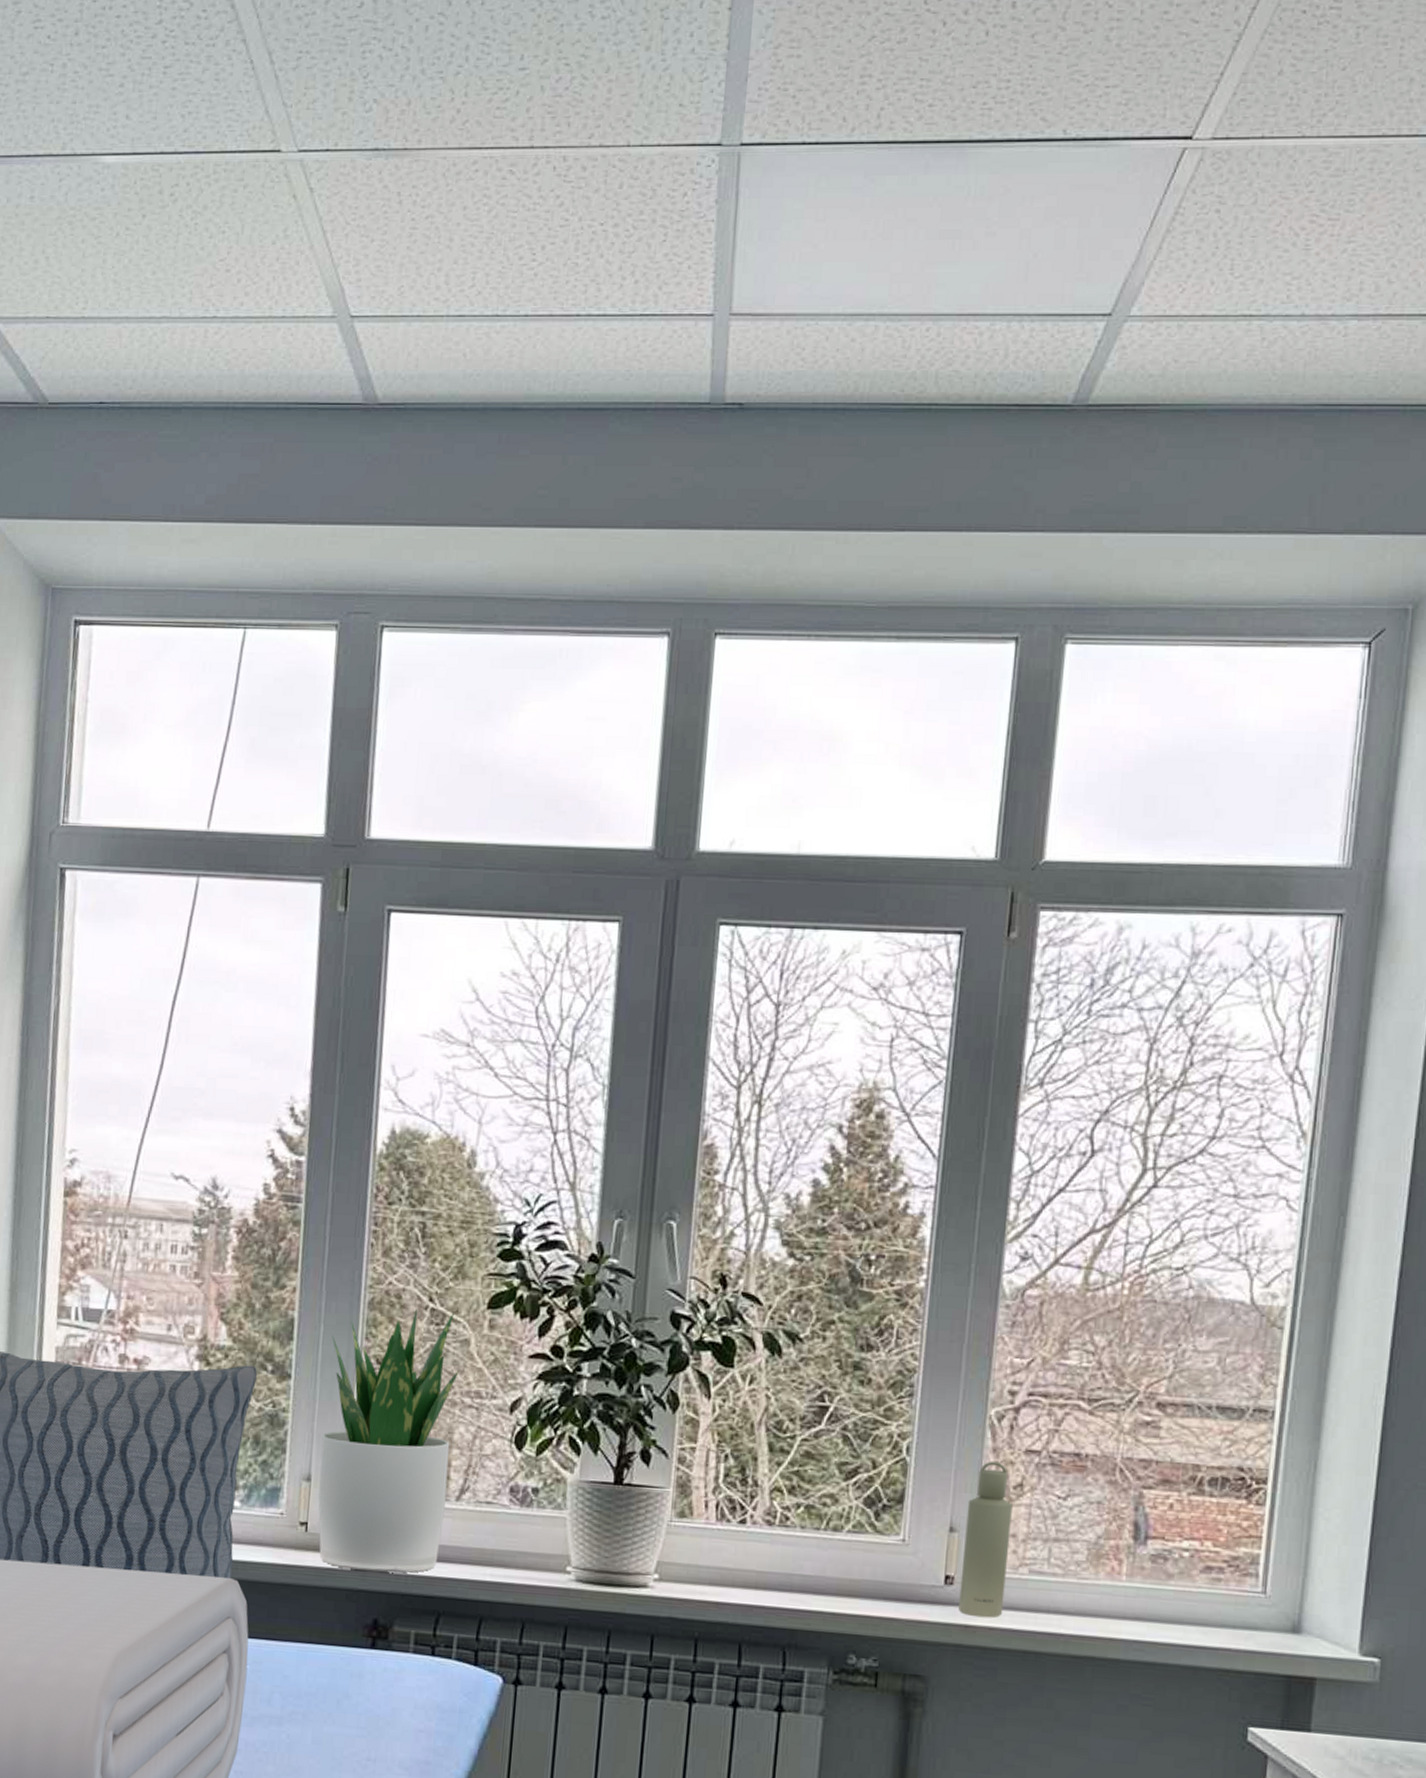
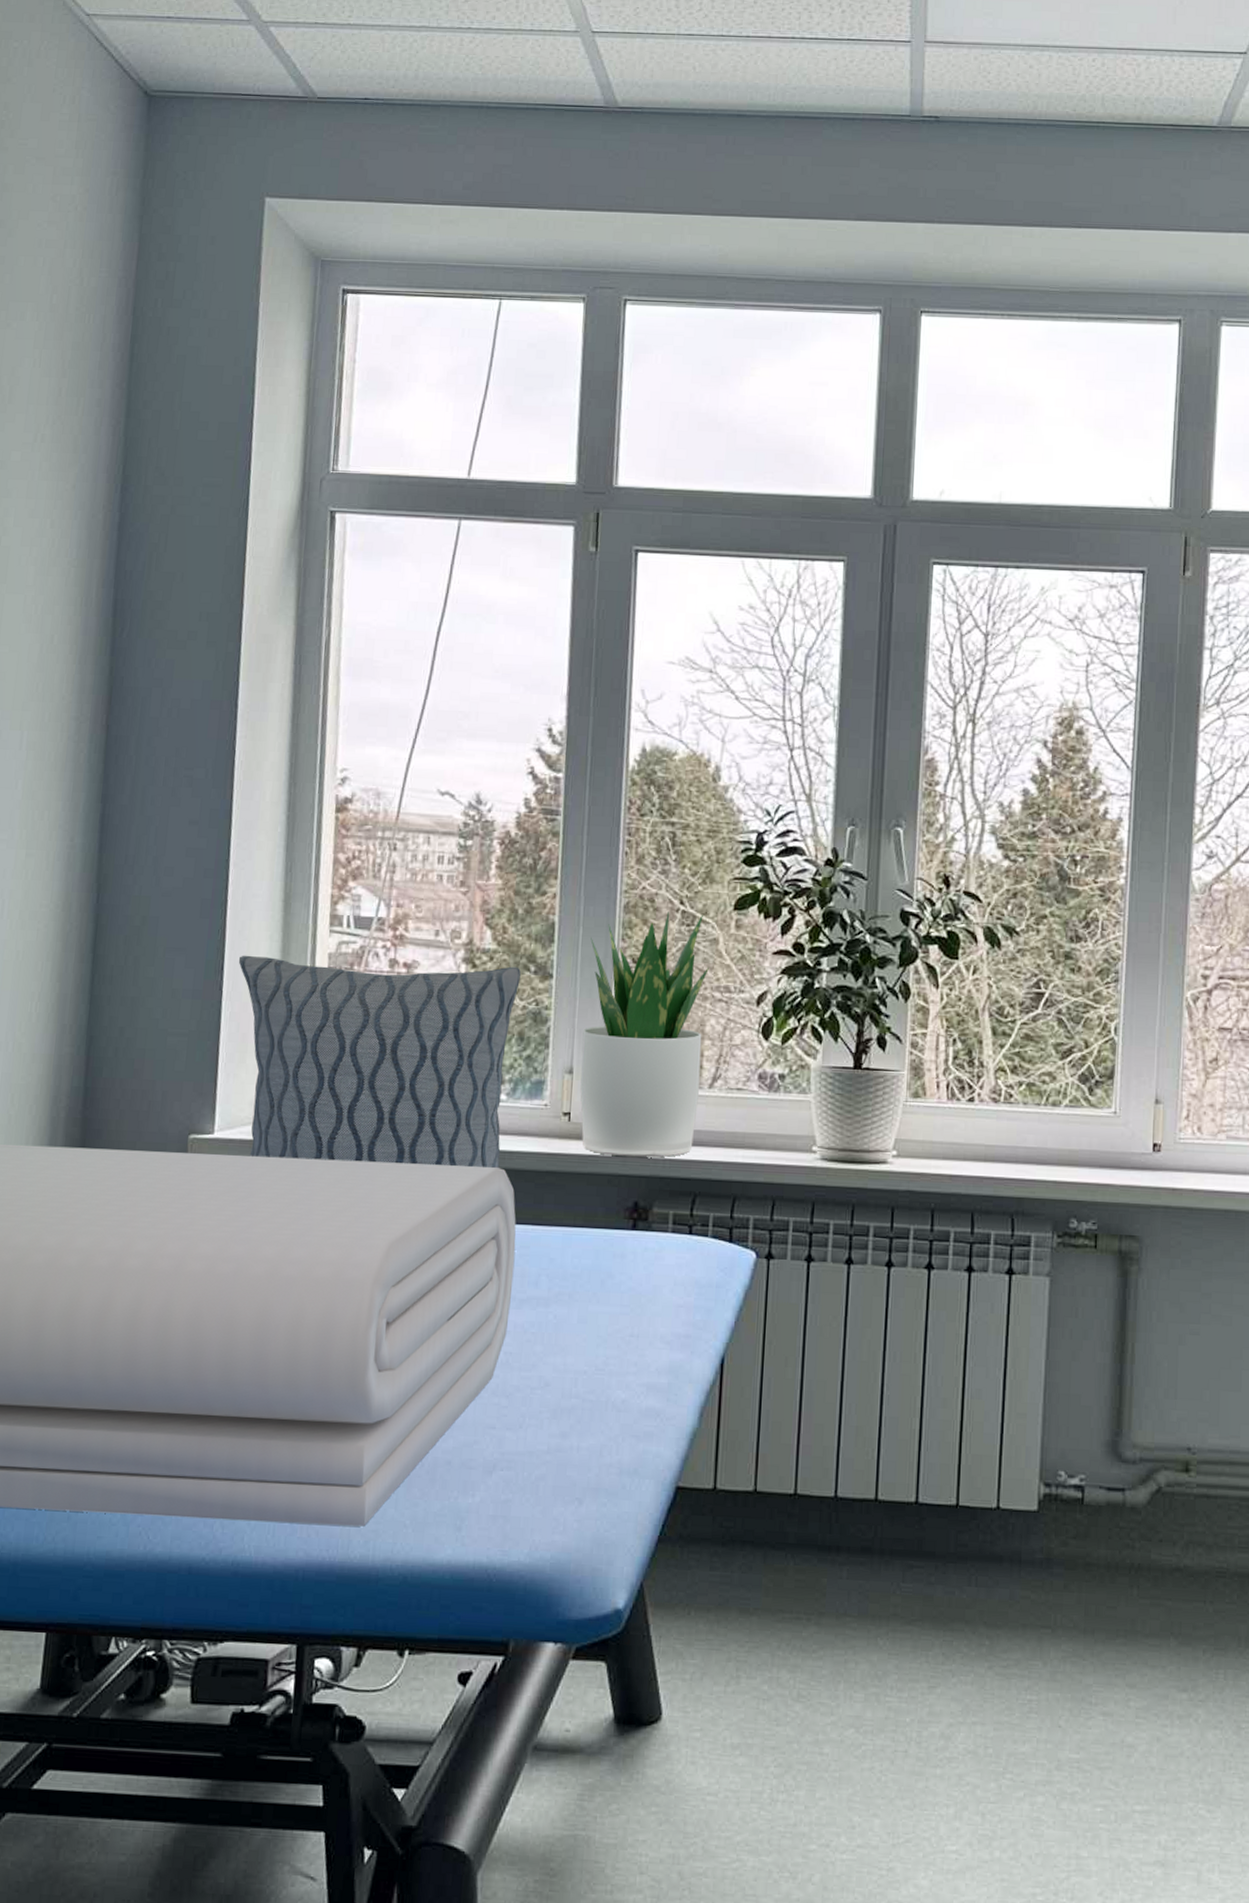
bottle: present [958,1461,1013,1619] -> none [1166,1038,1209,1181]

